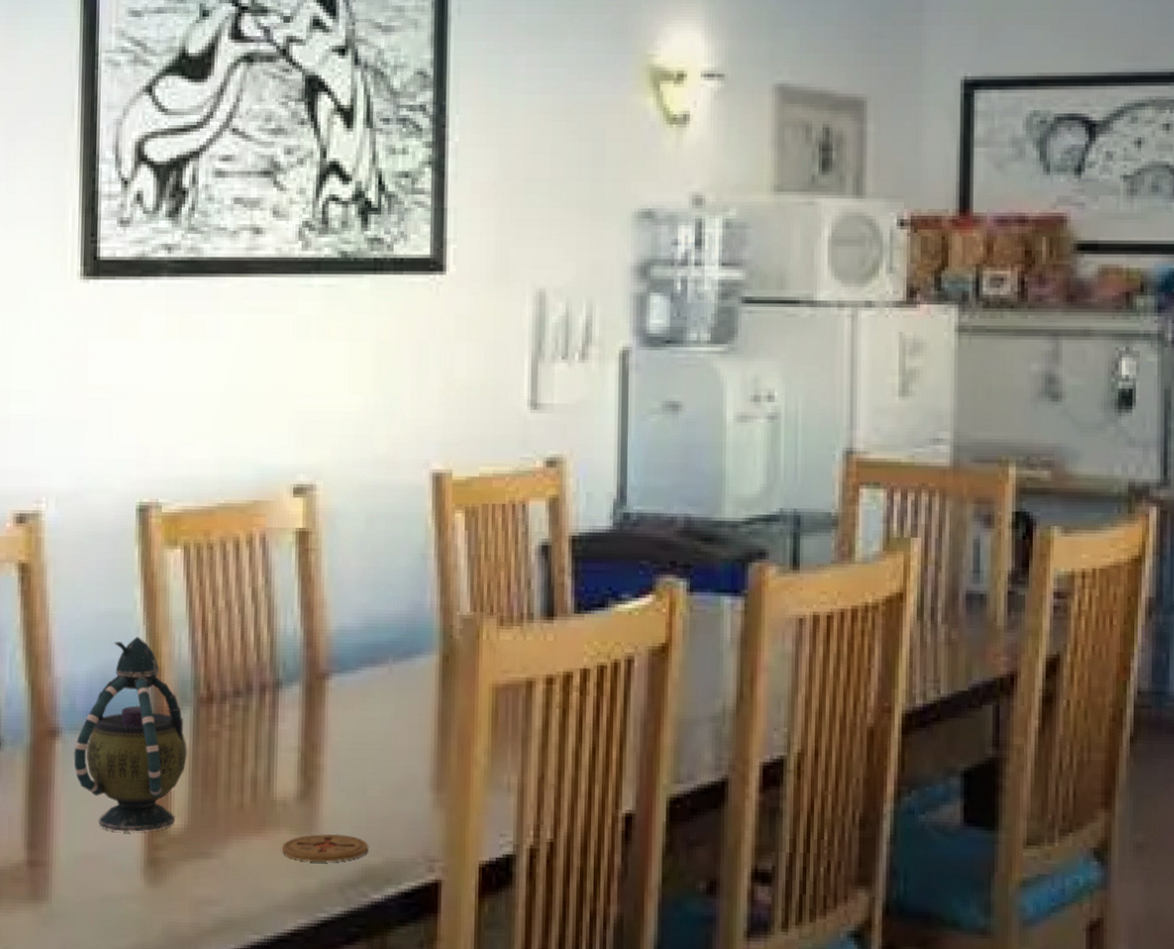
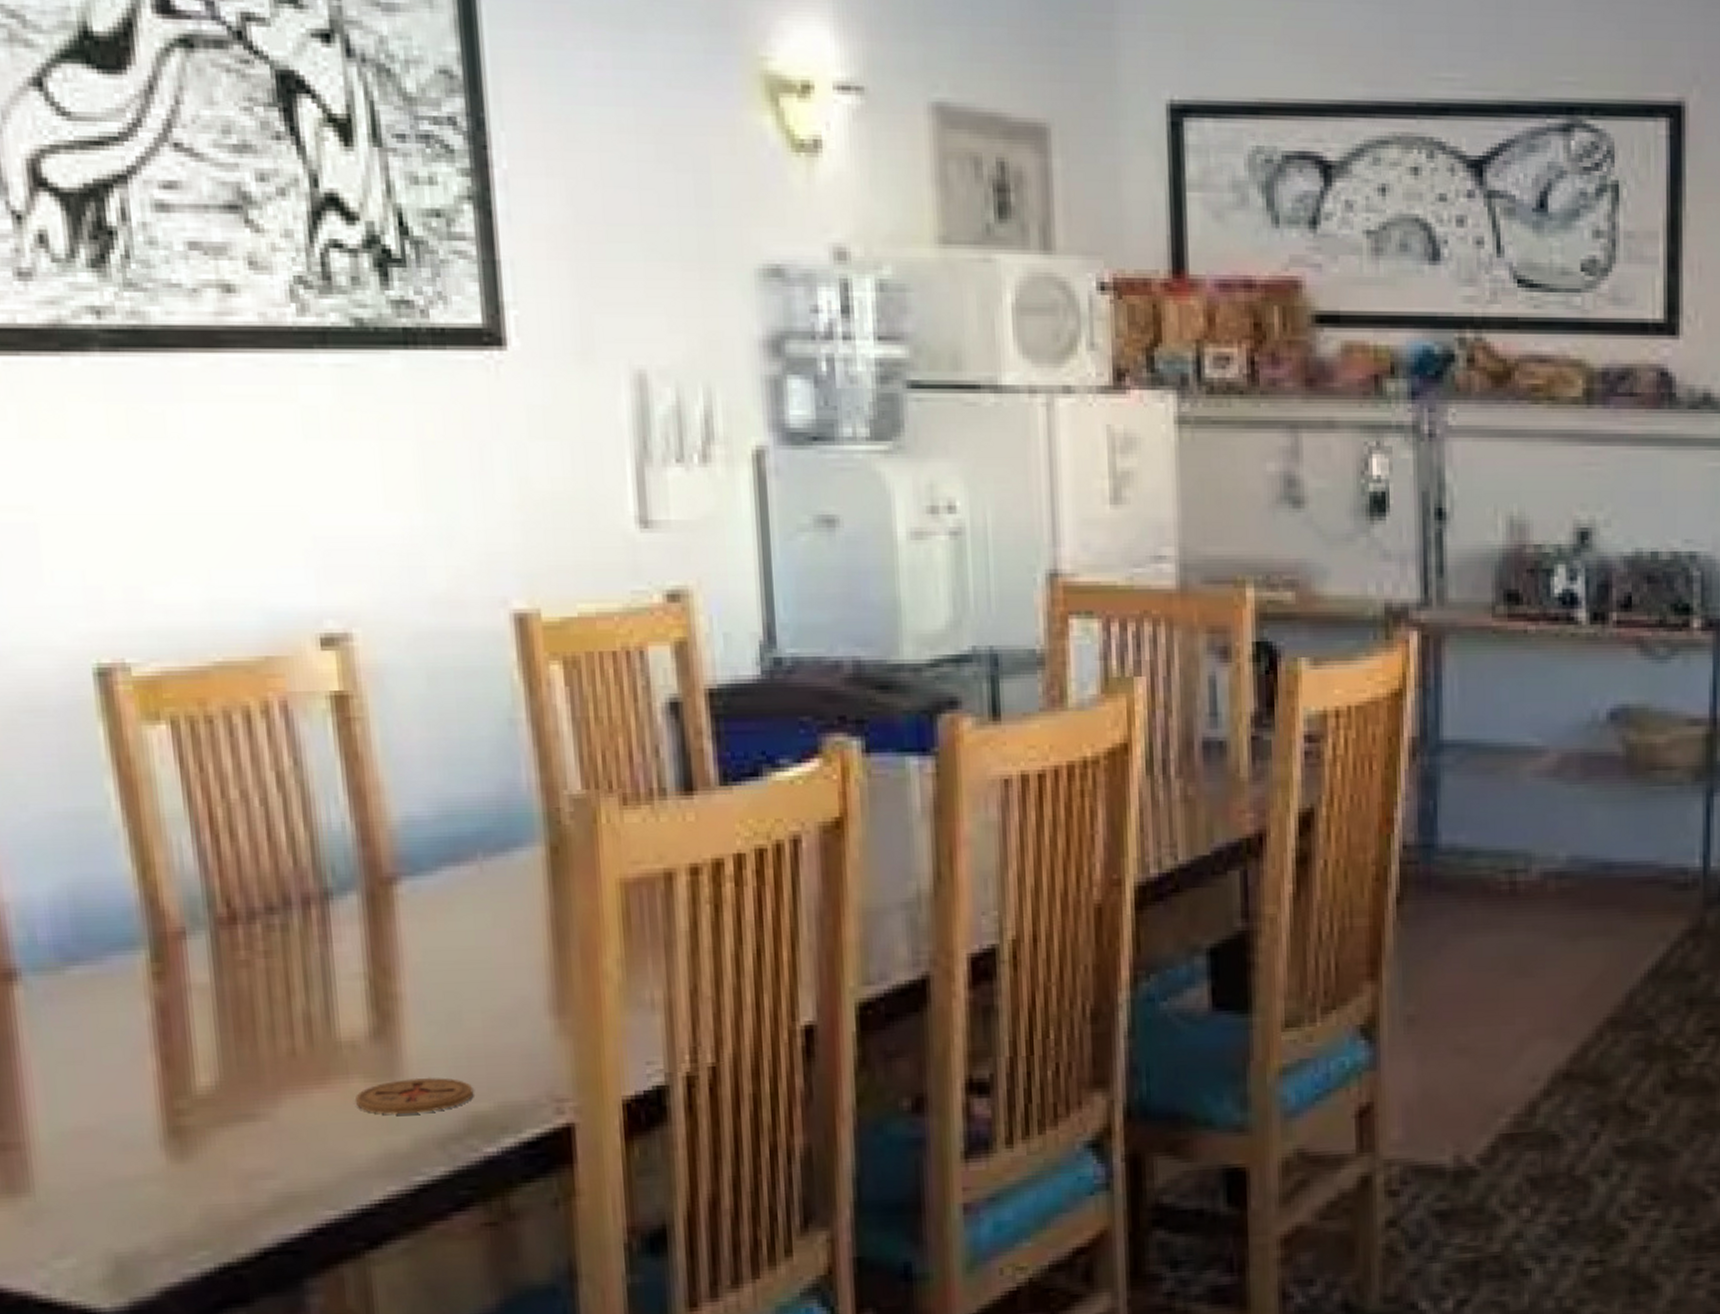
teapot: present [74,637,188,833] -> none [42,843,209,1098]

